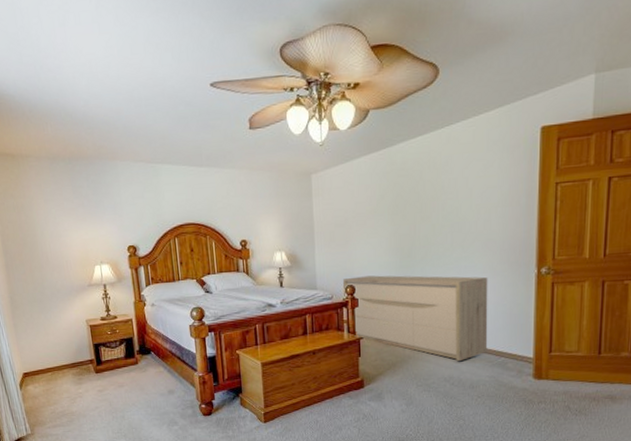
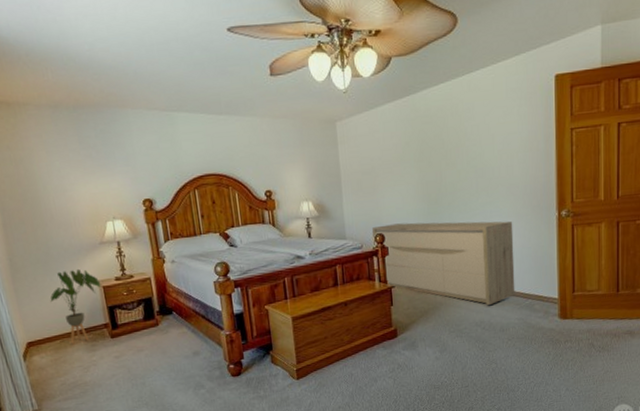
house plant: none [44,308,88,376] -> present [50,268,101,344]

